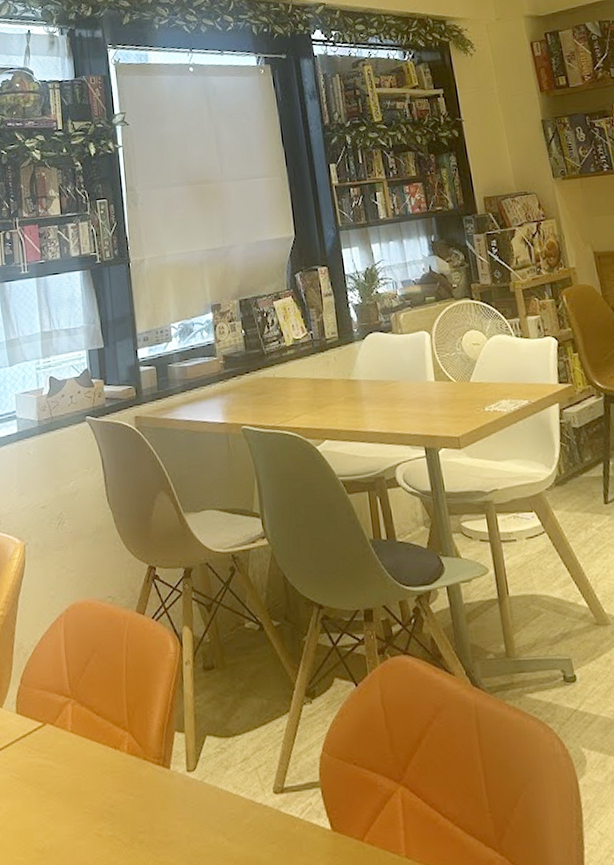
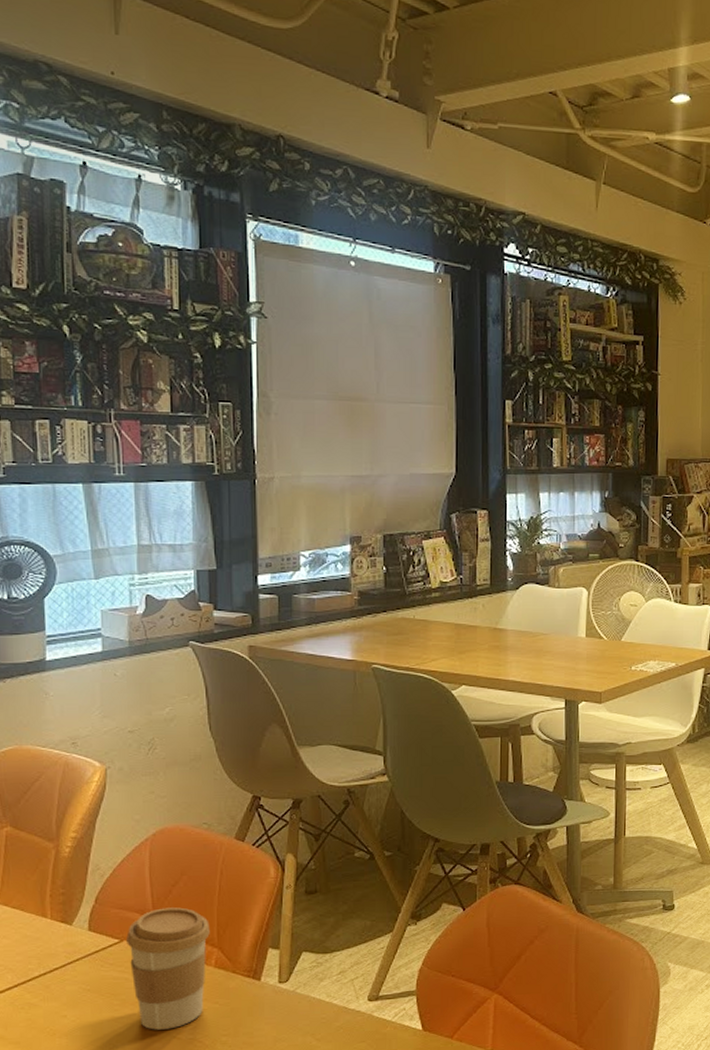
coffee cup: none [48,687,121,825] -> present [126,907,210,1030]

